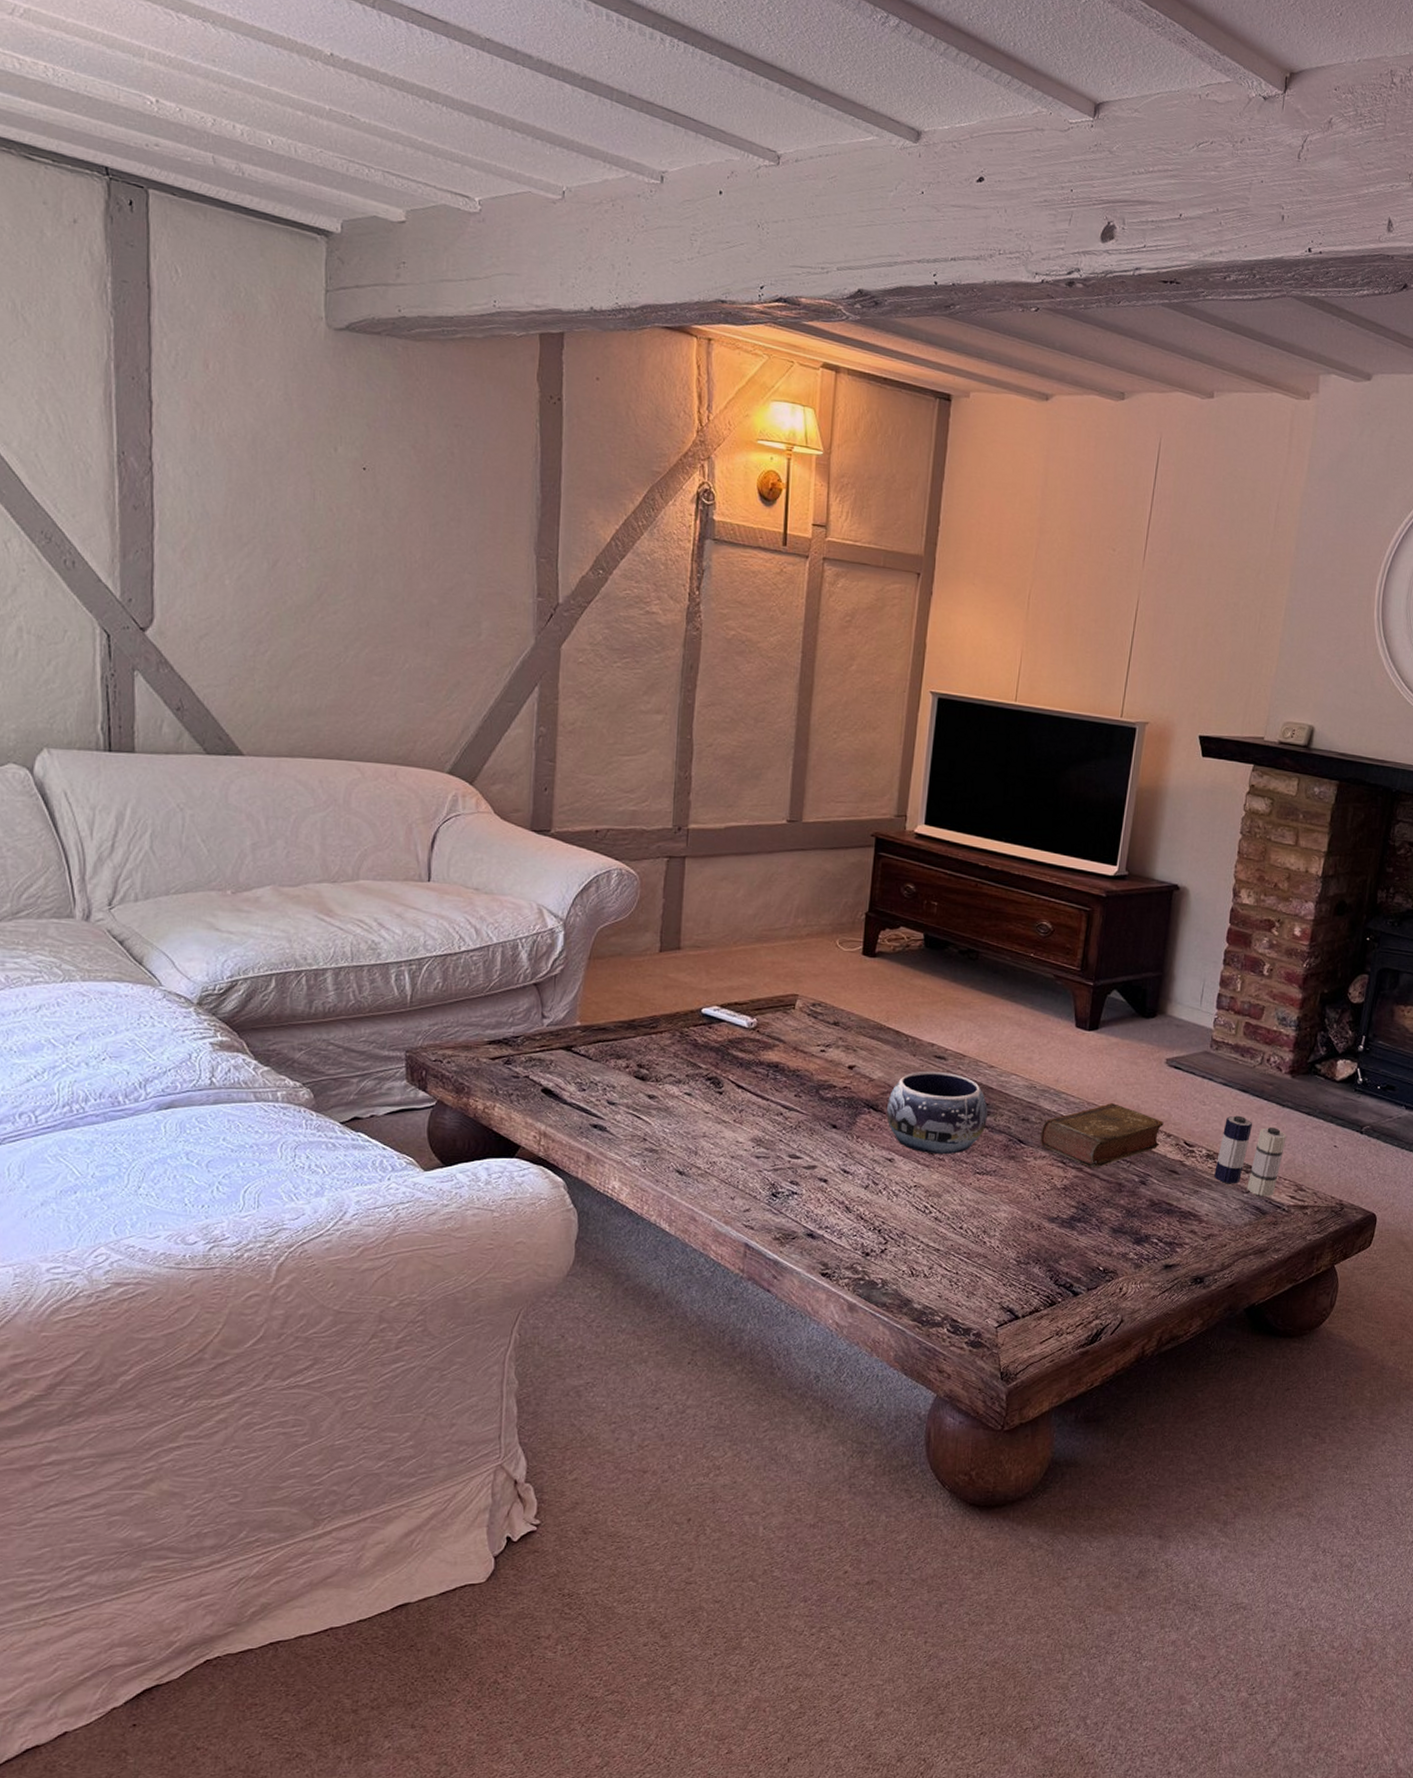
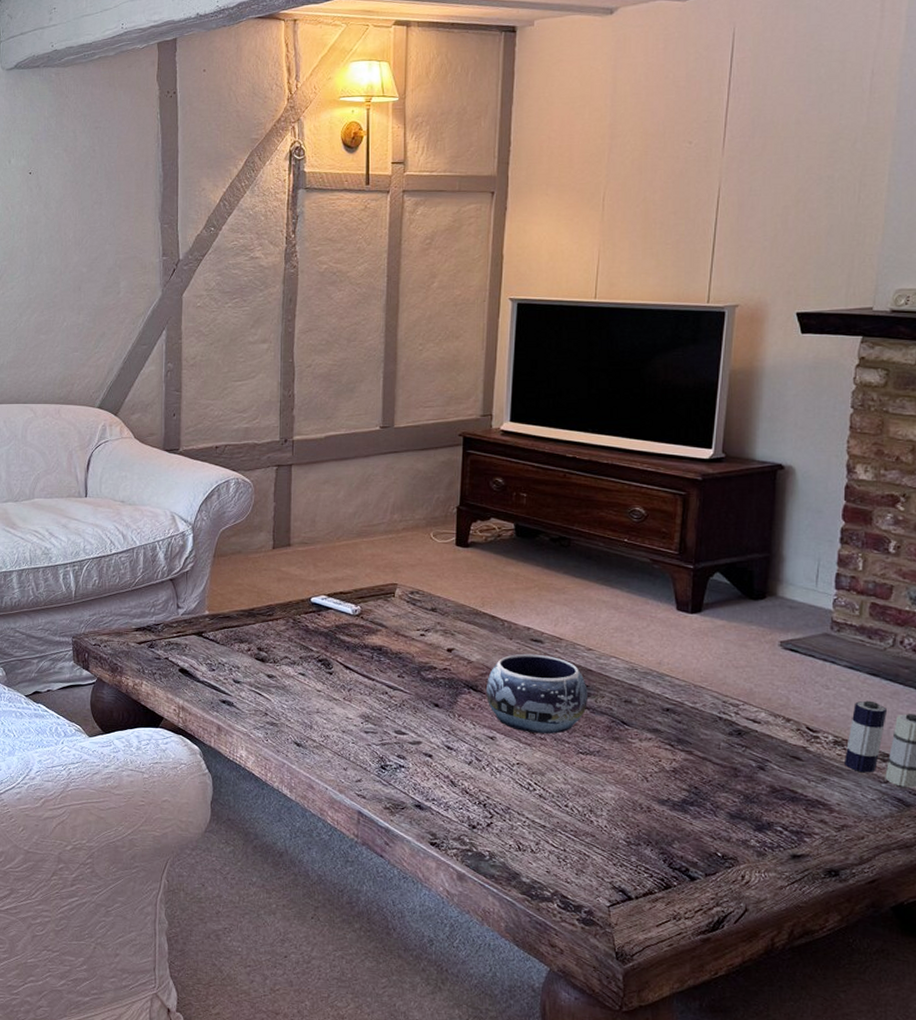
book: present [1040,1102,1164,1168] -> none [644,685,781,752]

